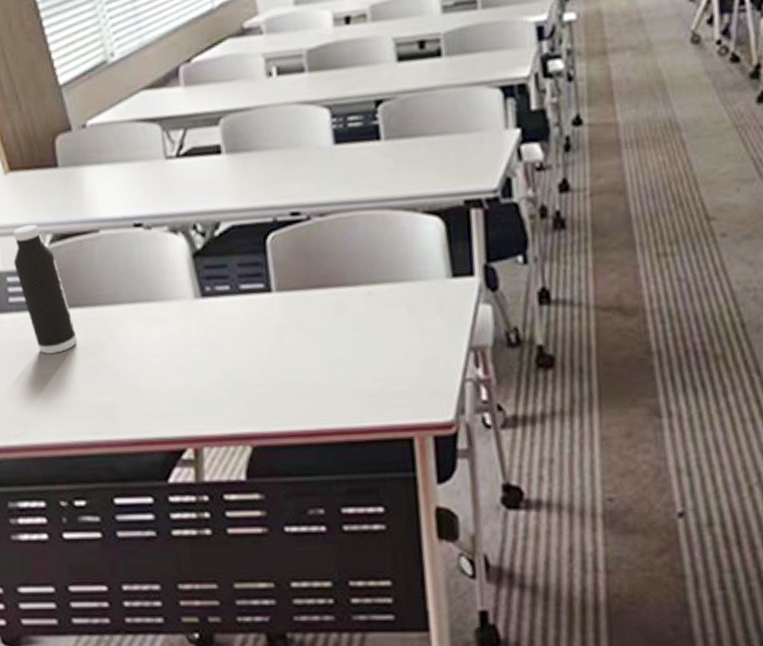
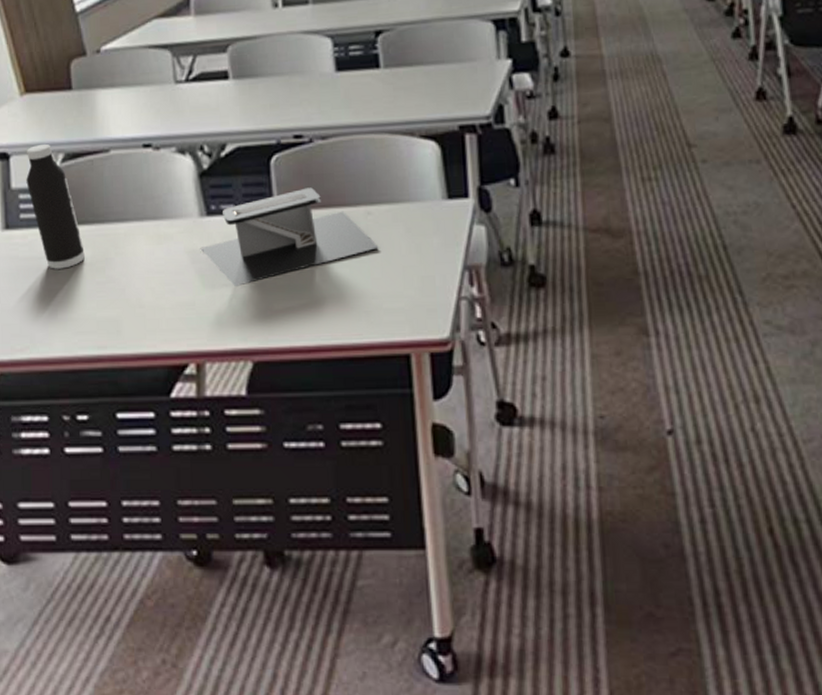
desk lamp: none [195,267,380,370] -> present [200,187,379,286]

